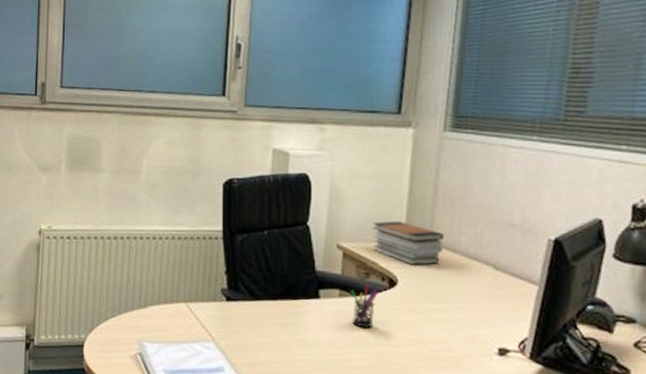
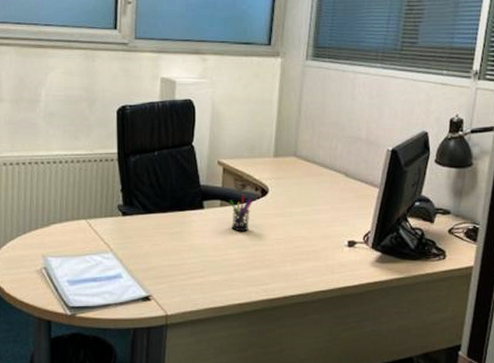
book stack: present [373,221,444,265] -> none [248,138,306,176]

